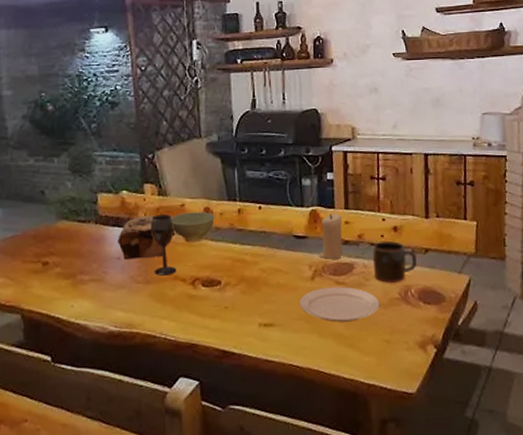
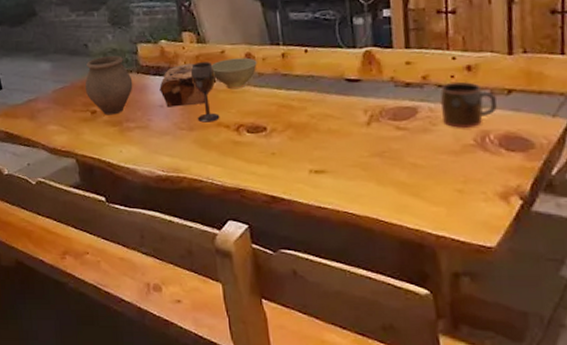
jug: none [38,204,90,267] -> present [84,55,133,115]
plate: present [299,286,381,322] -> none [353,132,451,170]
candle: present [318,214,343,260] -> none [374,54,404,104]

